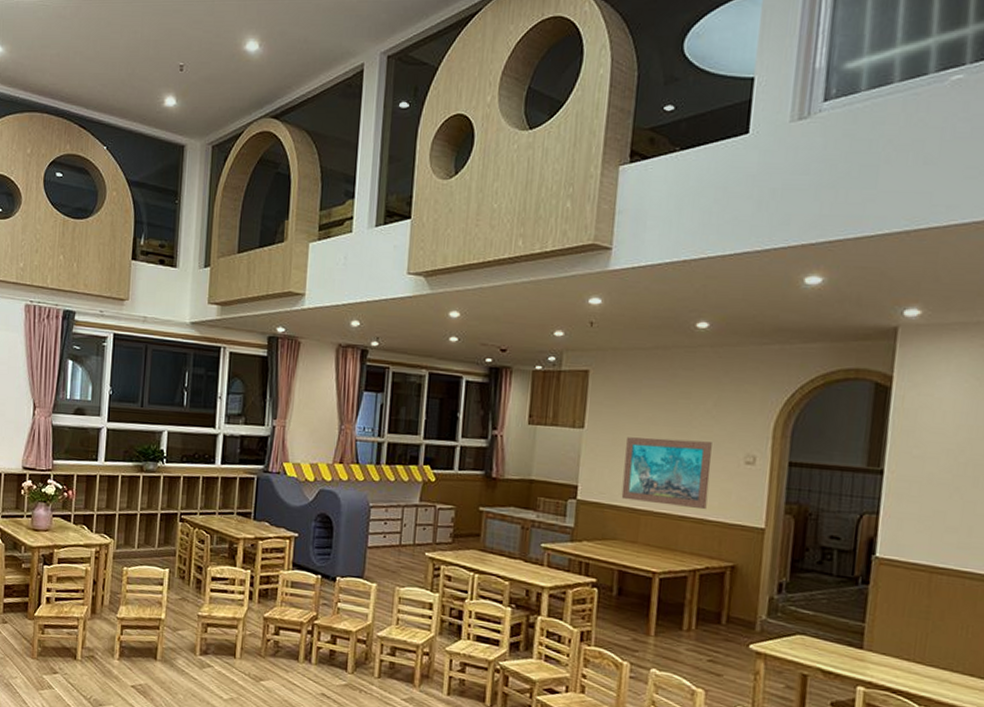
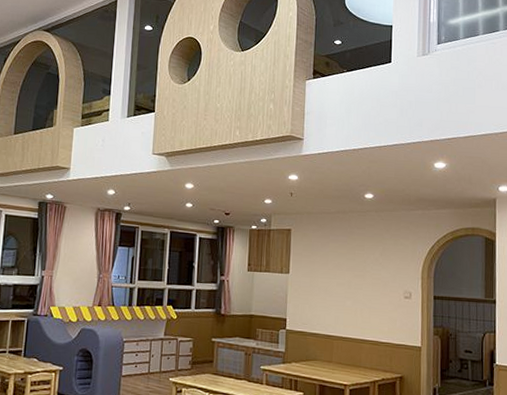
wall art: present [621,437,712,510] -> none [319,280,381,334]

